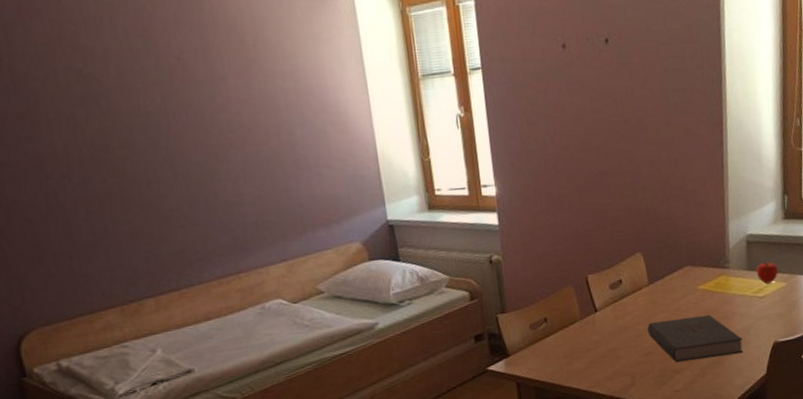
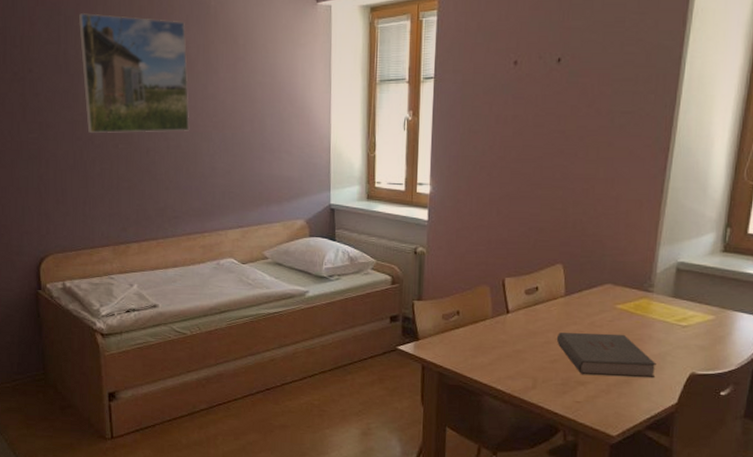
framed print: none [21,16,201,168] -> present [78,13,190,133]
fruit: present [756,262,779,284] -> none [682,292,708,314]

